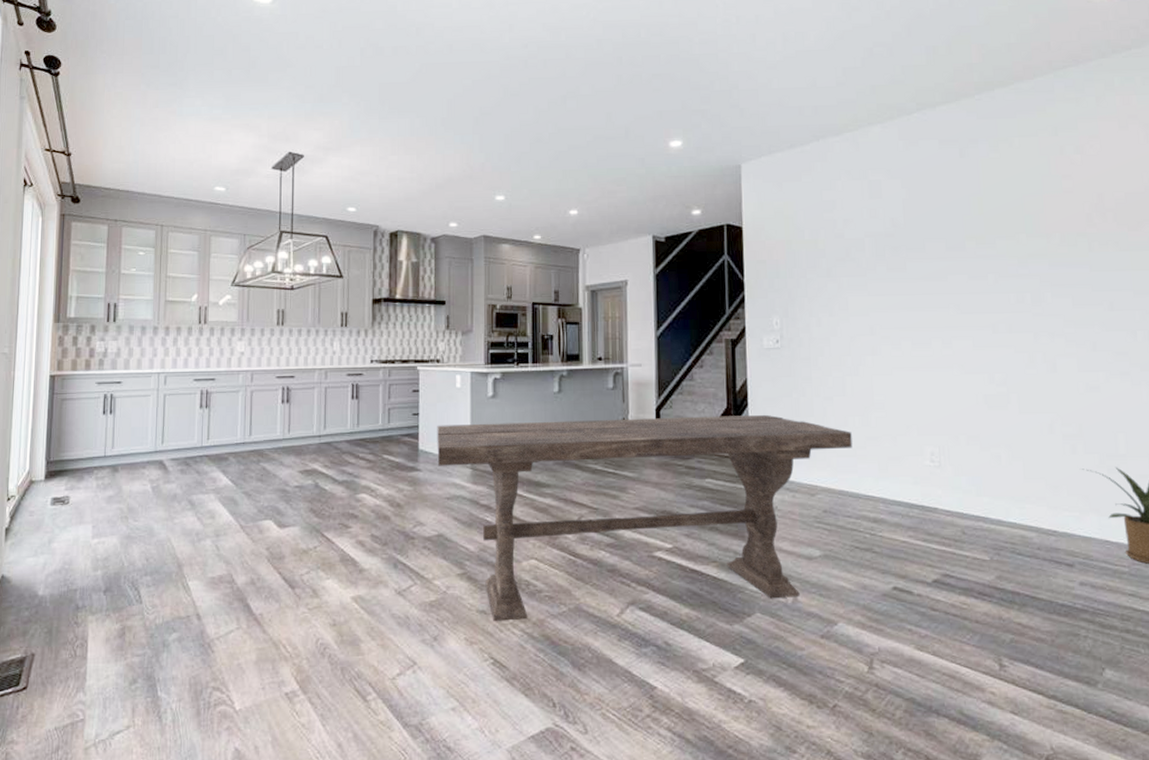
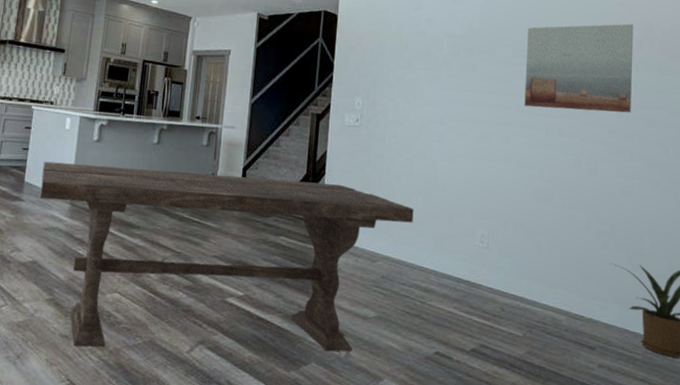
wall art: none [960,197,1088,304] -> present [524,23,634,113]

